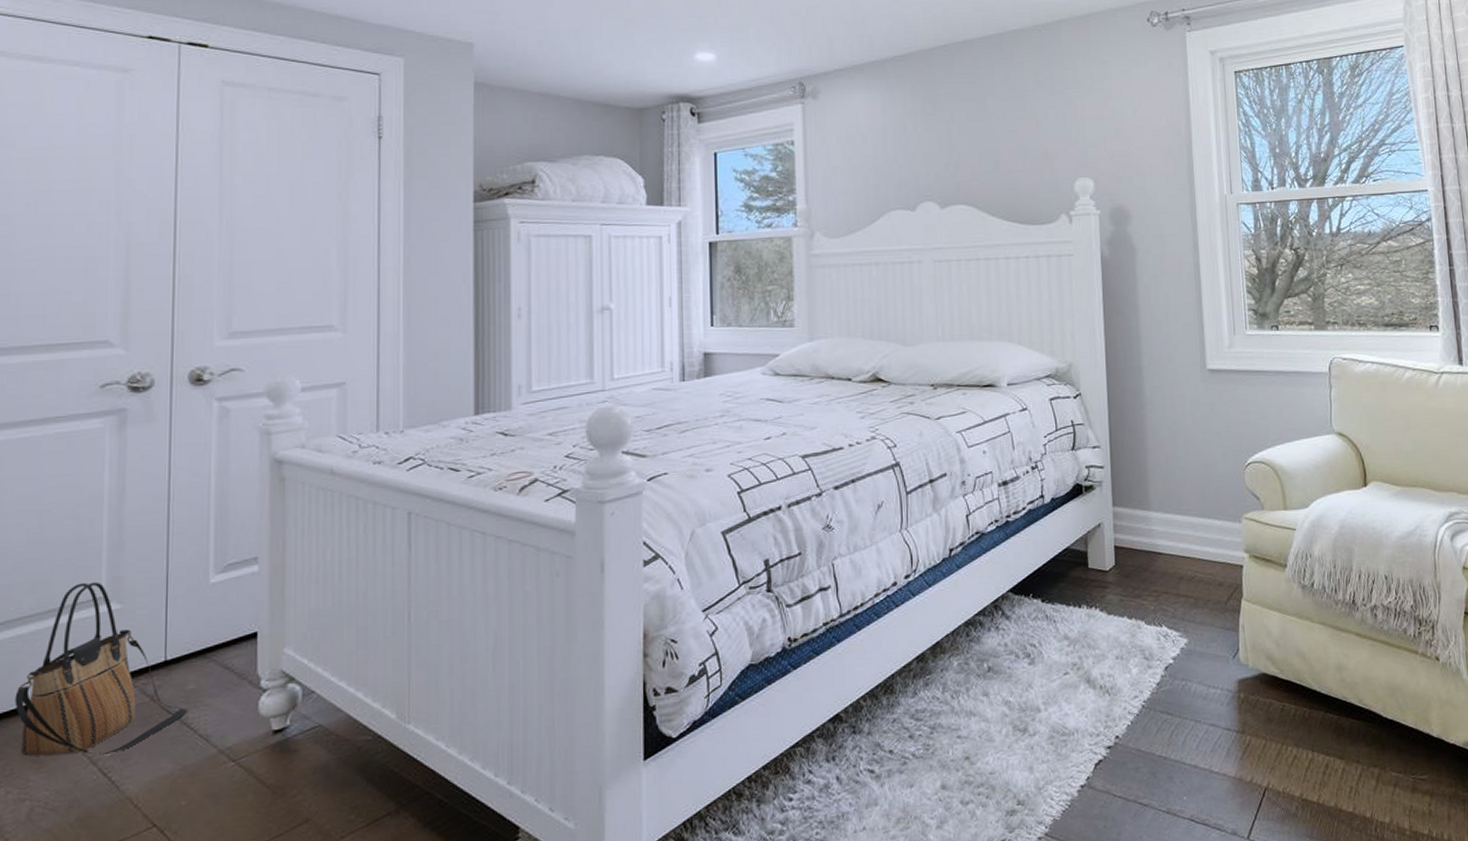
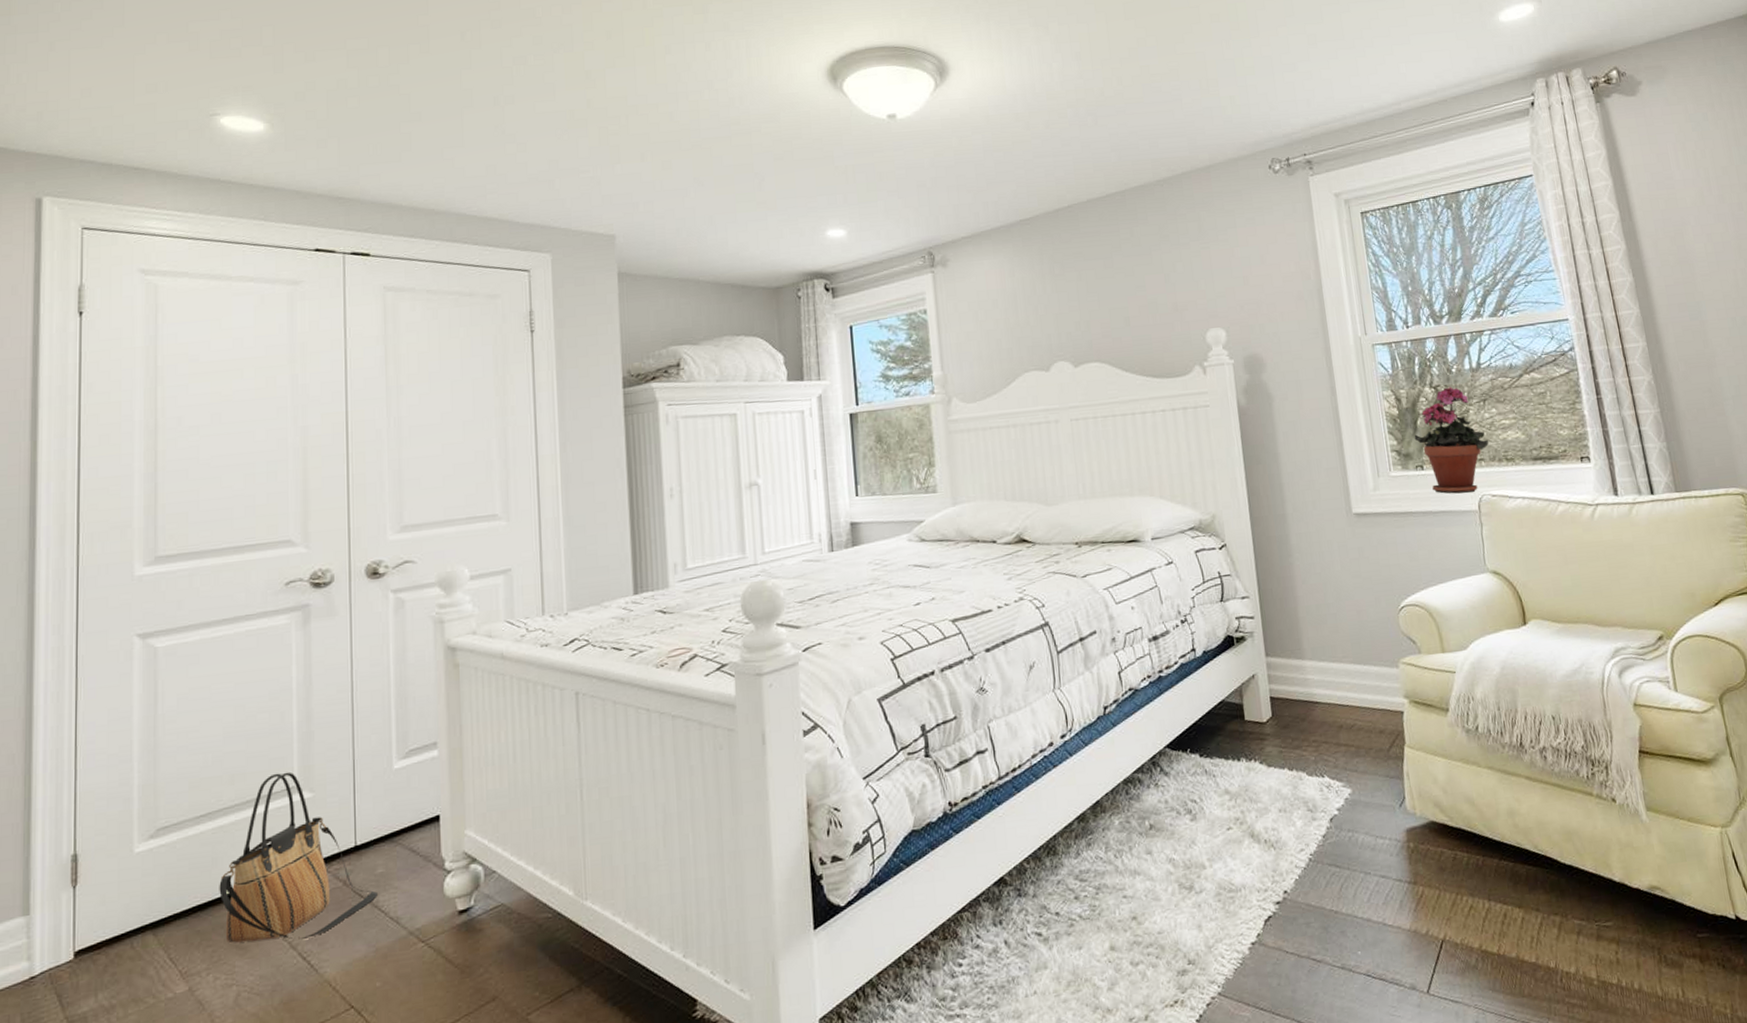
potted plant: none [1271,250,1343,356] -> present [1414,387,1489,494]

